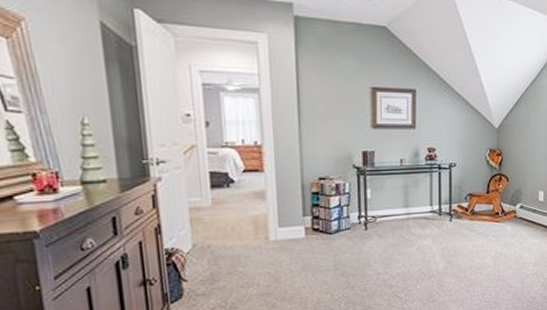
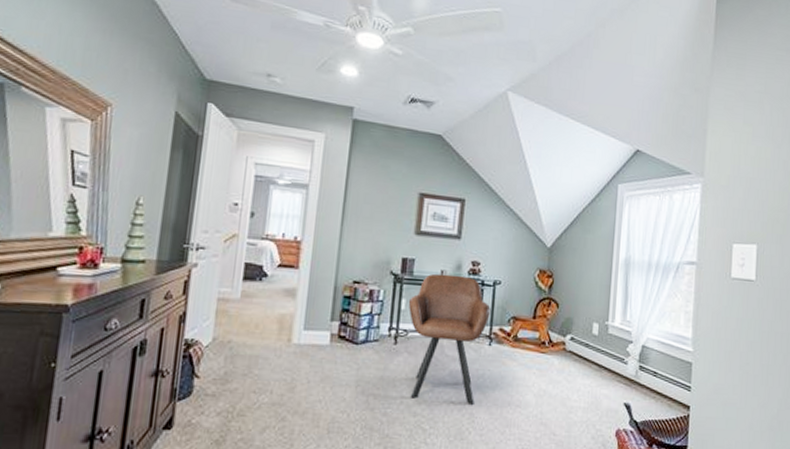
armchair: none [373,162,449,274] -> present [408,273,491,405]

